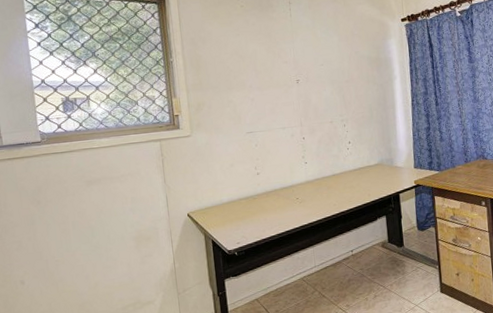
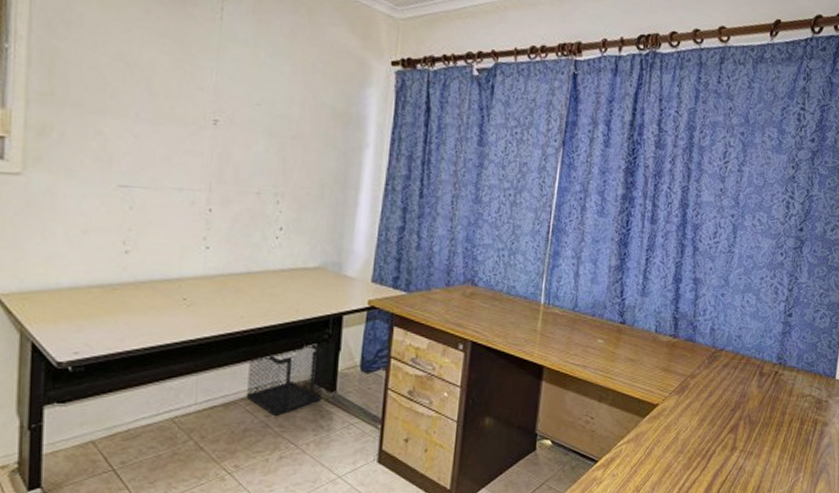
wastebasket: none [344,215,395,268] -> present [245,342,325,416]

